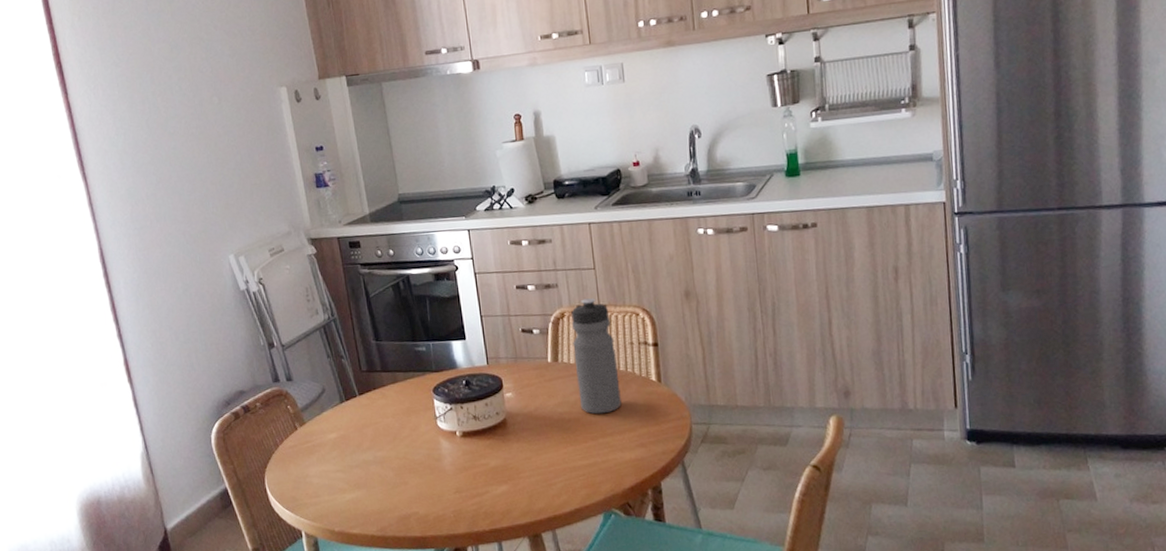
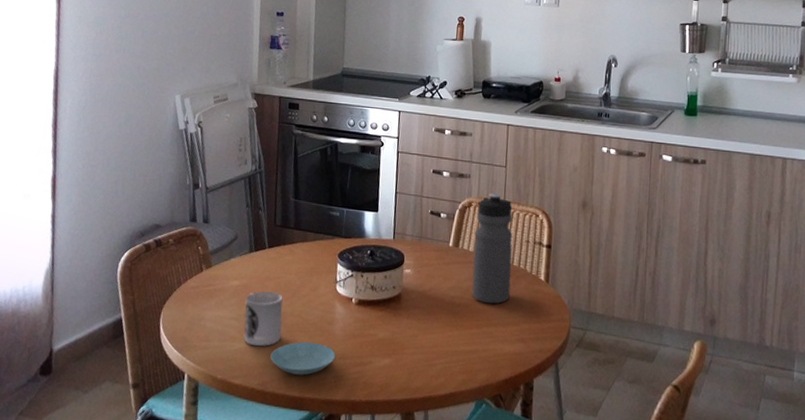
cup: none [347,438,391,495] -> present [243,291,283,347]
saucer: none [383,481,450,516] -> present [270,342,336,376]

